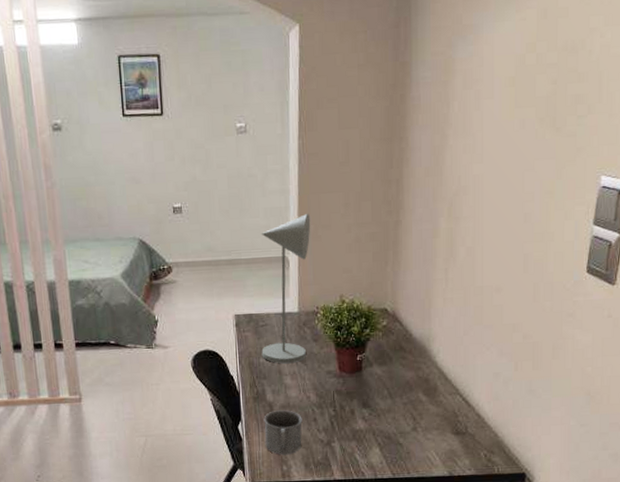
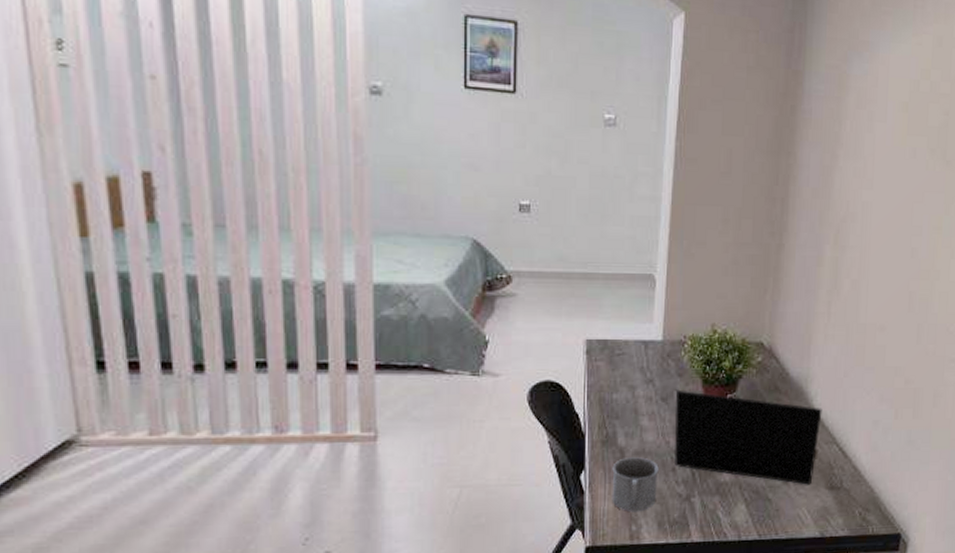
desk lamp: present [261,213,311,364] -> none [615,226,684,402]
laptop: none [313,353,445,431] -> present [673,390,822,485]

